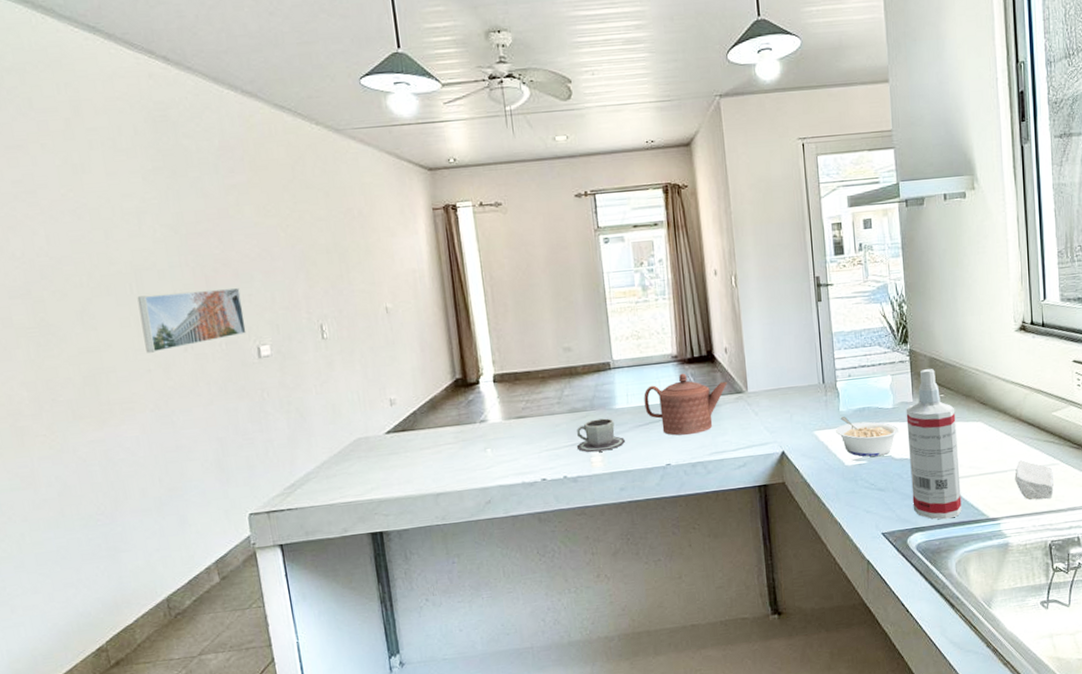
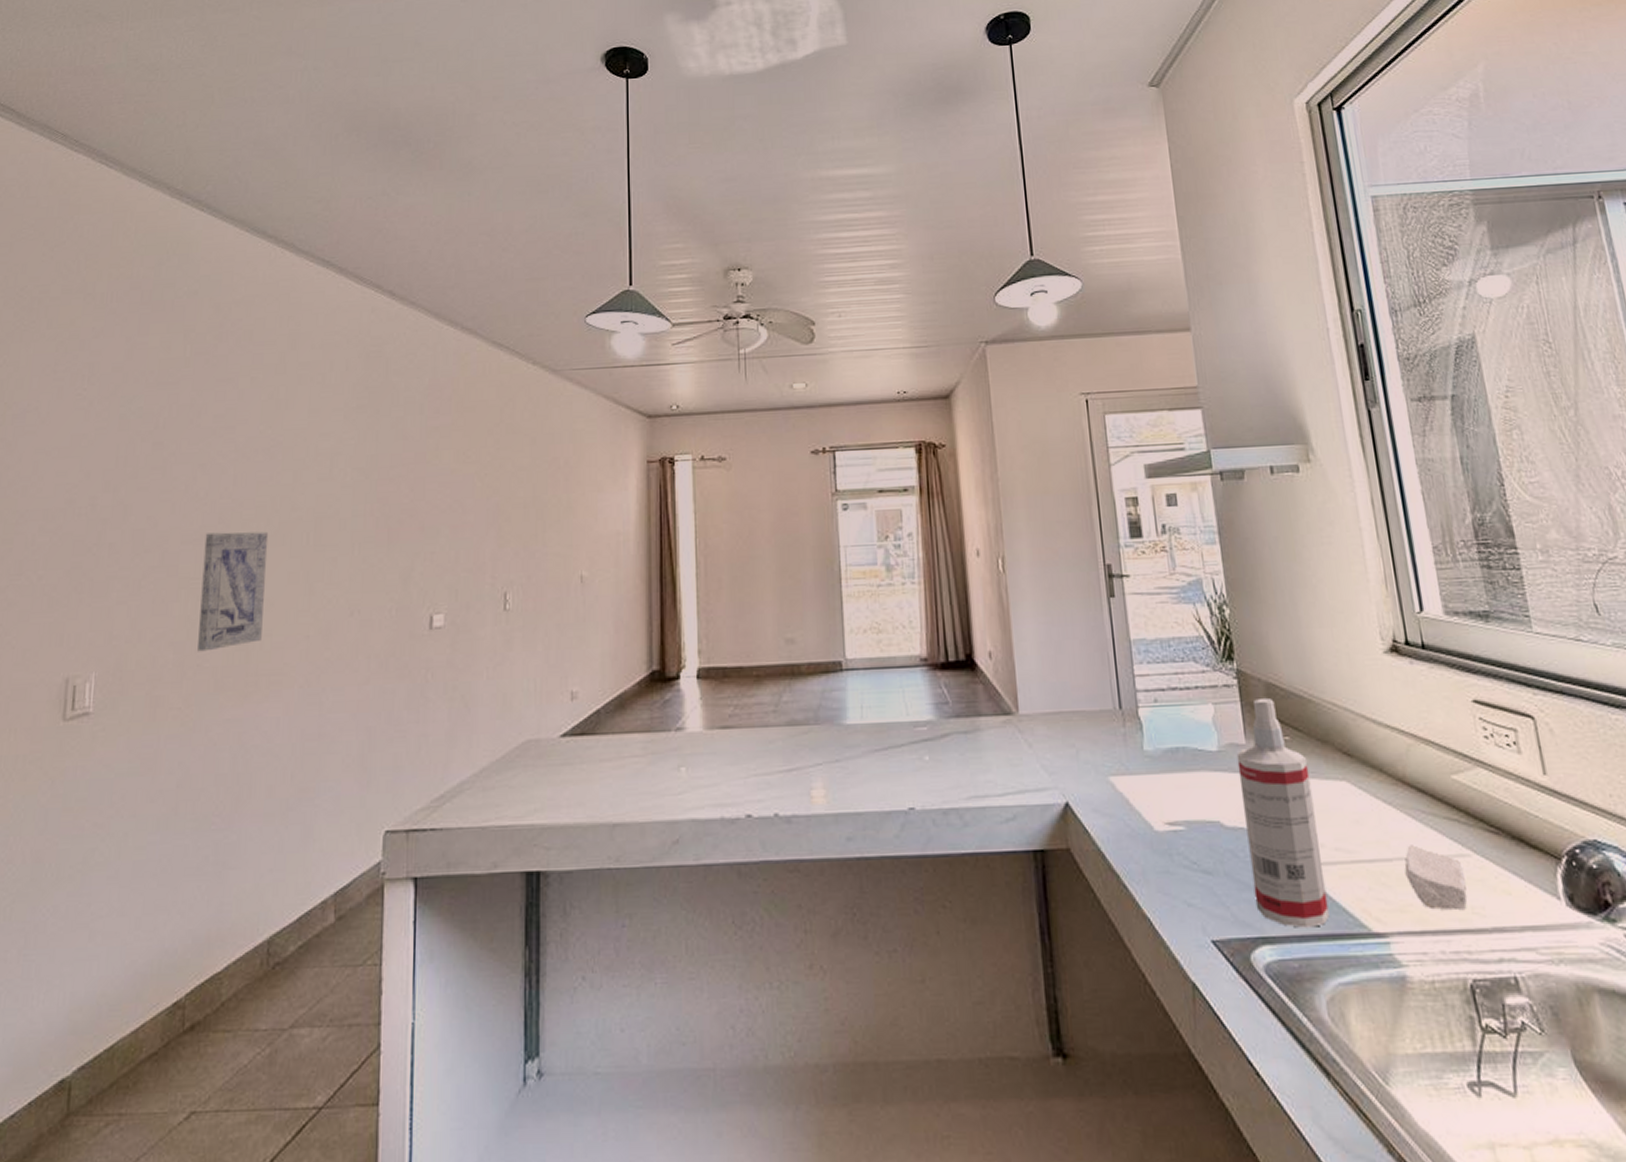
wall art: none [31,284,107,389] -> present [198,531,269,652]
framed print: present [137,287,246,353] -> none [309,543,423,616]
cup: present [576,418,625,453] -> none [793,736,856,783]
teapot: present [643,373,727,436] -> none [882,682,991,769]
legume: present [836,416,900,457] -> none [1139,759,1230,821]

